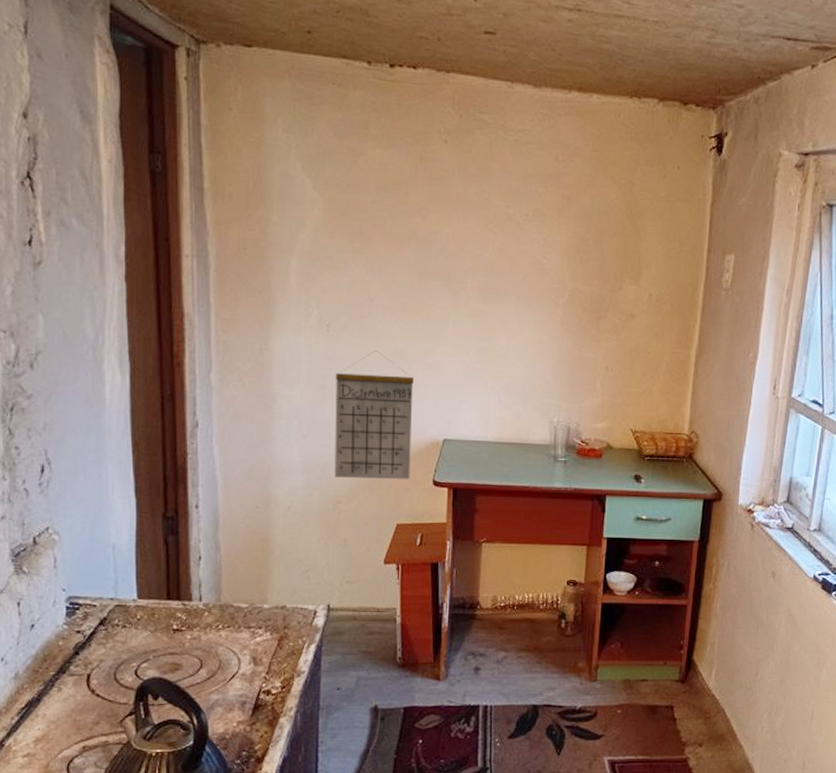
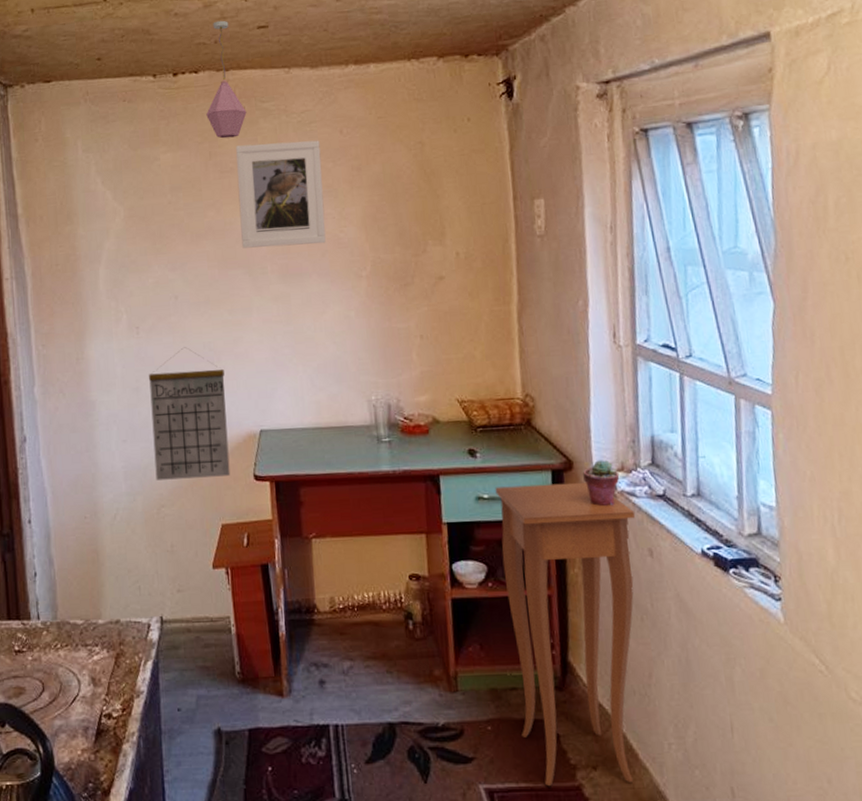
pendant light: none [421,16,464,145] -> present [206,20,247,139]
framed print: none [445,154,534,267] -> present [236,140,326,249]
side table: none [644,510,767,758] -> present [495,482,636,786]
potted succulent: none [729,494,759,534] -> present [583,460,620,507]

